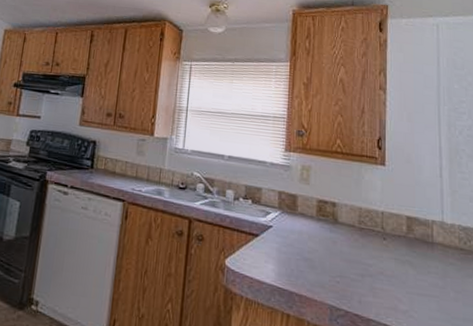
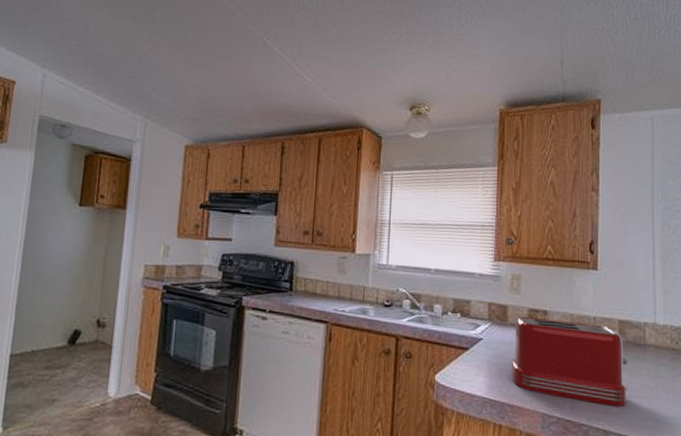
toaster: none [299,206,417,304] -> present [510,316,628,406]

